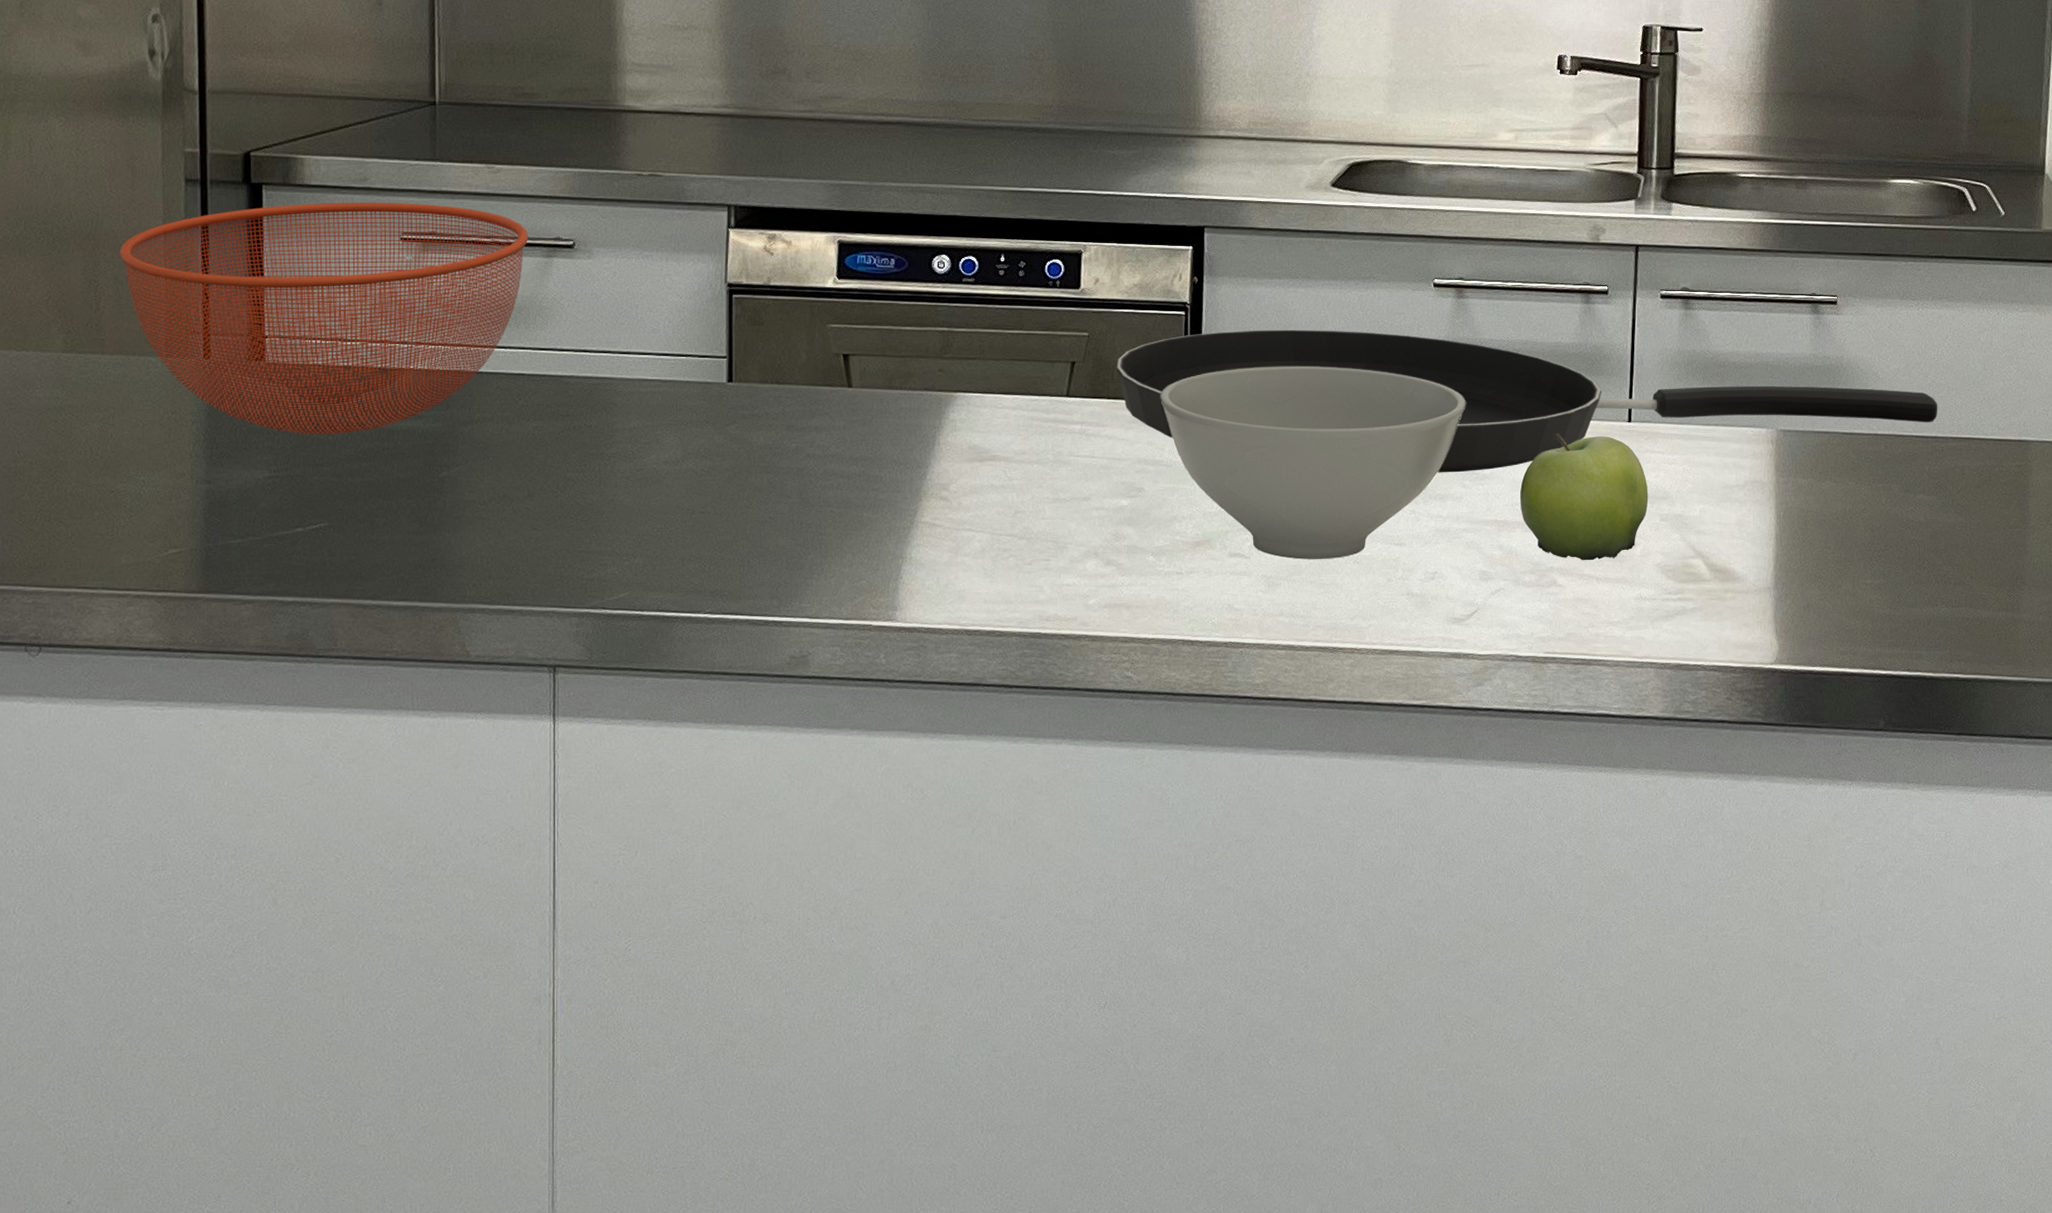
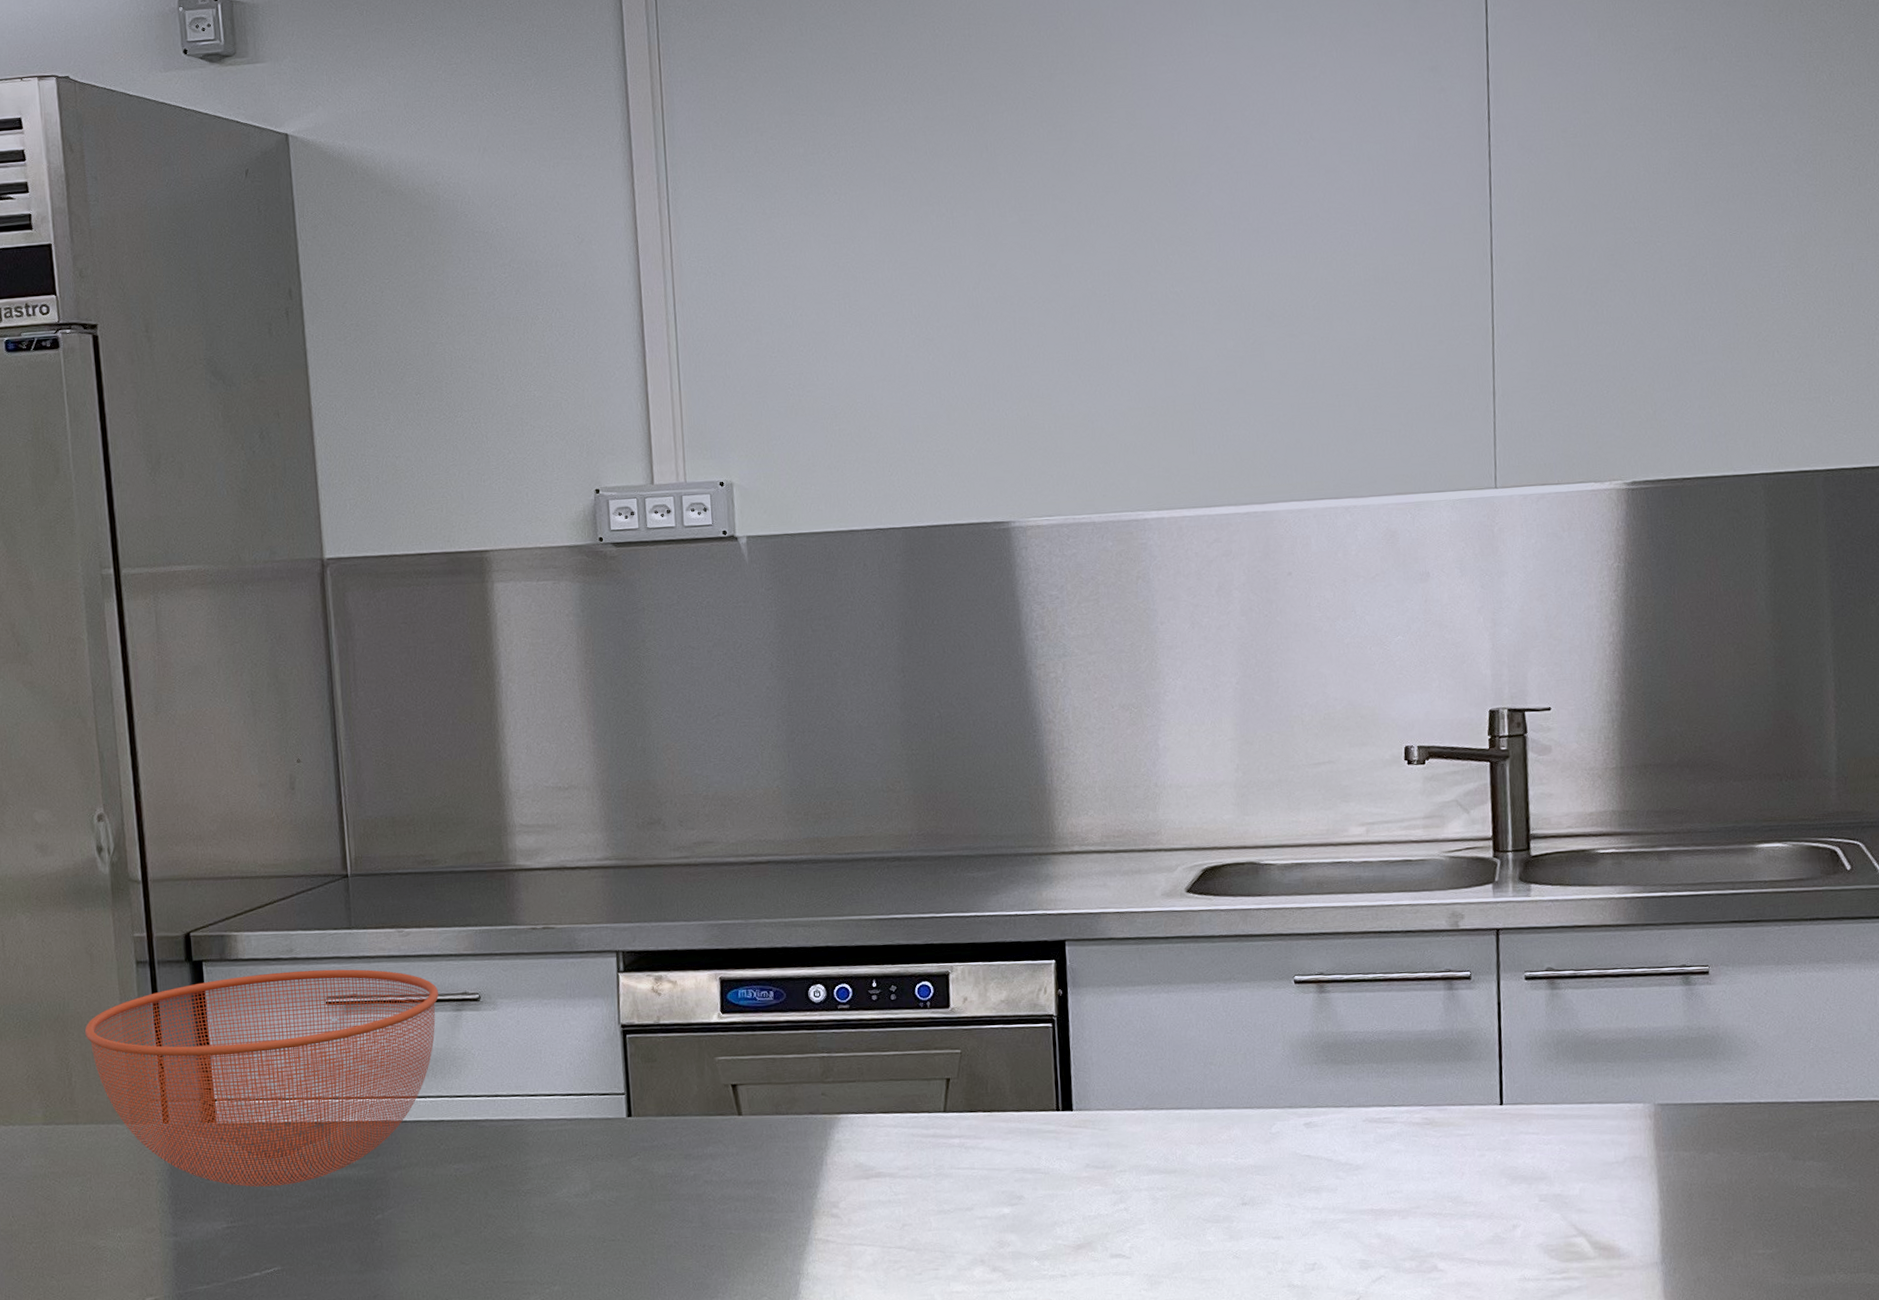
frying pan: present [1116,329,1938,473] -> none [989,1032,1823,1166]
bowl: present [1160,366,1466,560] -> none [1033,1068,1335,1257]
fruit: present [1519,434,1649,561] -> none [1394,1120,1526,1245]

